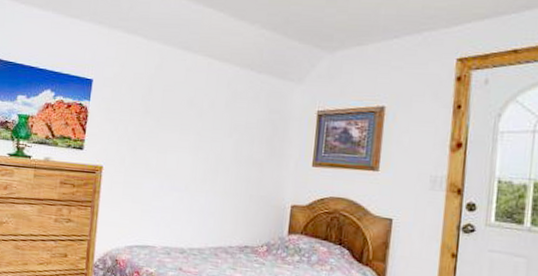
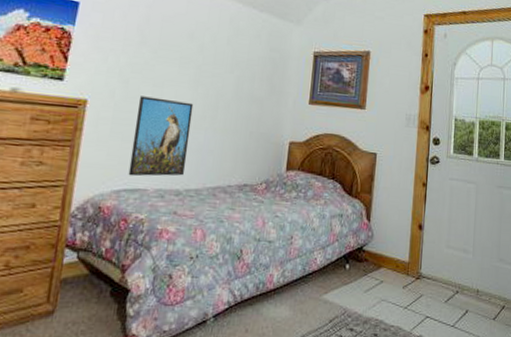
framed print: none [139,162,195,236] -> present [128,96,194,177]

